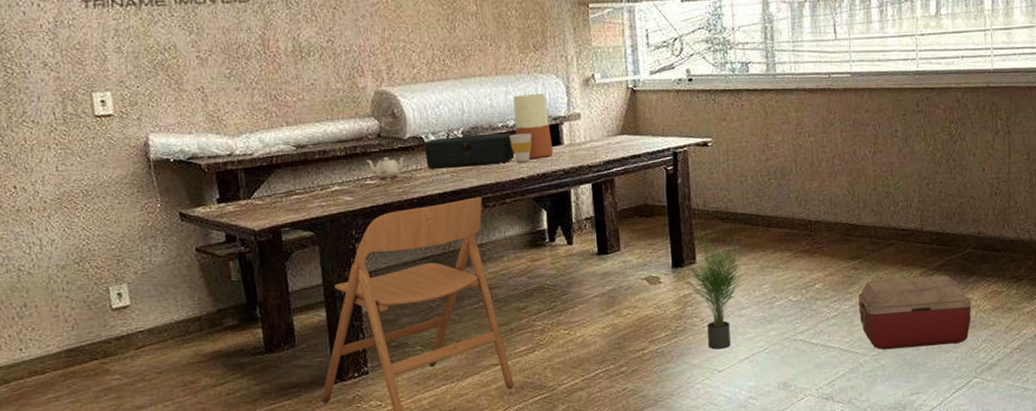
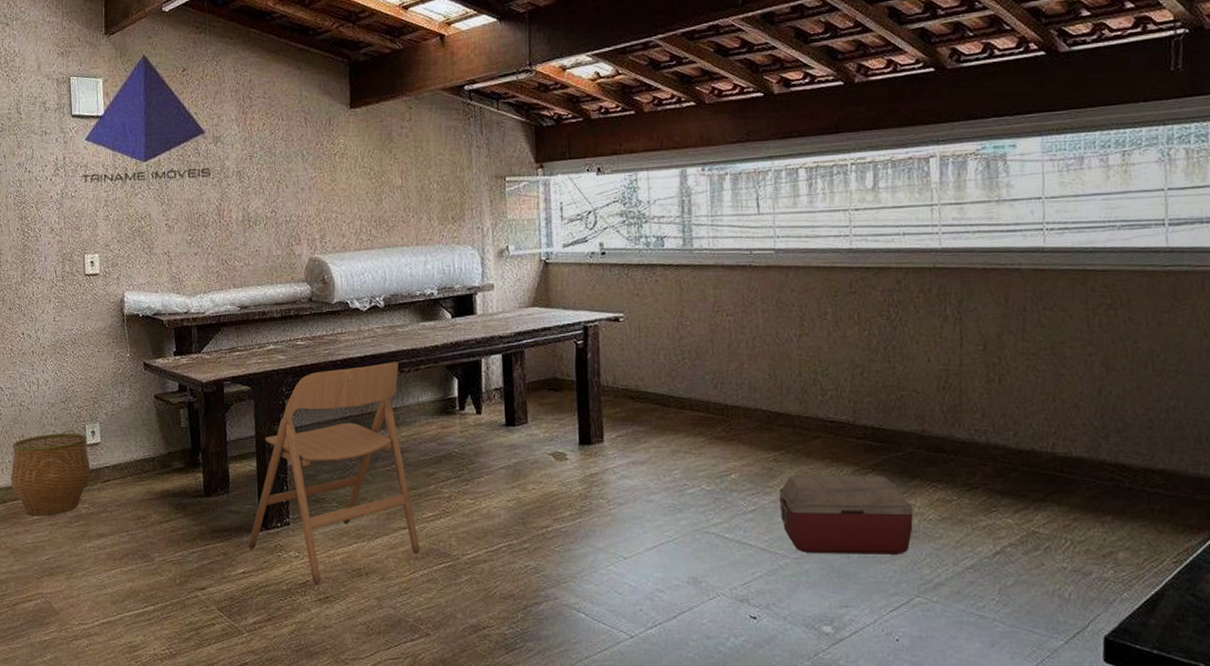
basket: none [12,293,120,395] -> present [10,429,91,516]
teapot: present [365,156,406,181] -> none [297,320,333,342]
toolbox: present [423,132,515,169] -> none [348,300,430,333]
cup: present [509,133,532,163] -> none [426,302,448,331]
vase: present [513,94,553,160] -> none [431,264,466,328]
potted plant: present [674,239,747,350] -> none [580,417,657,534]

